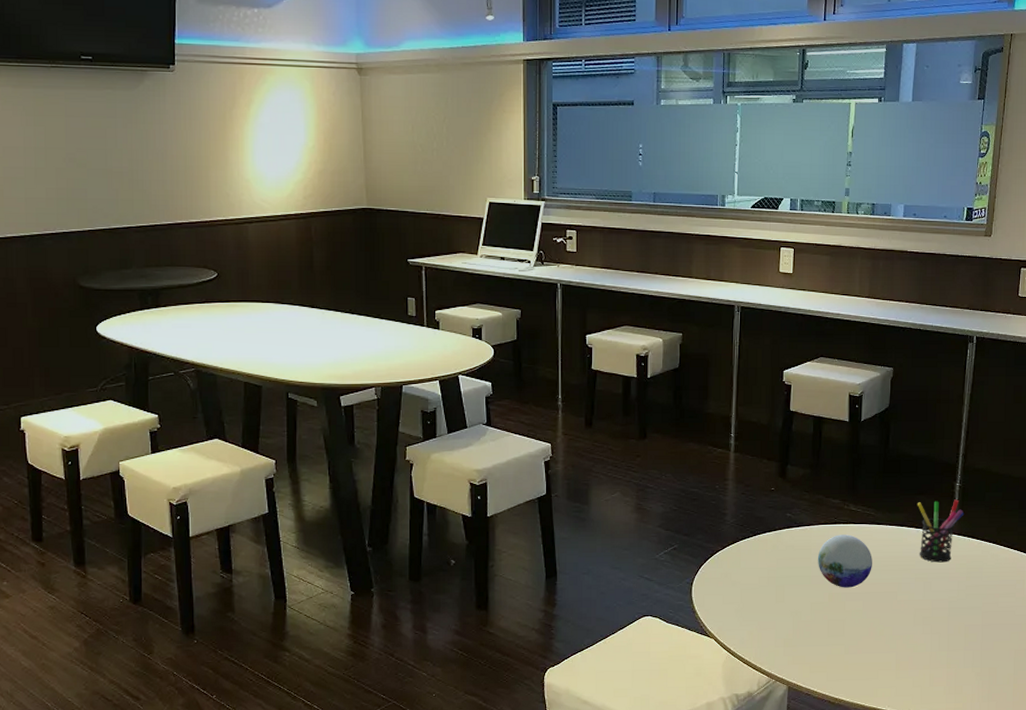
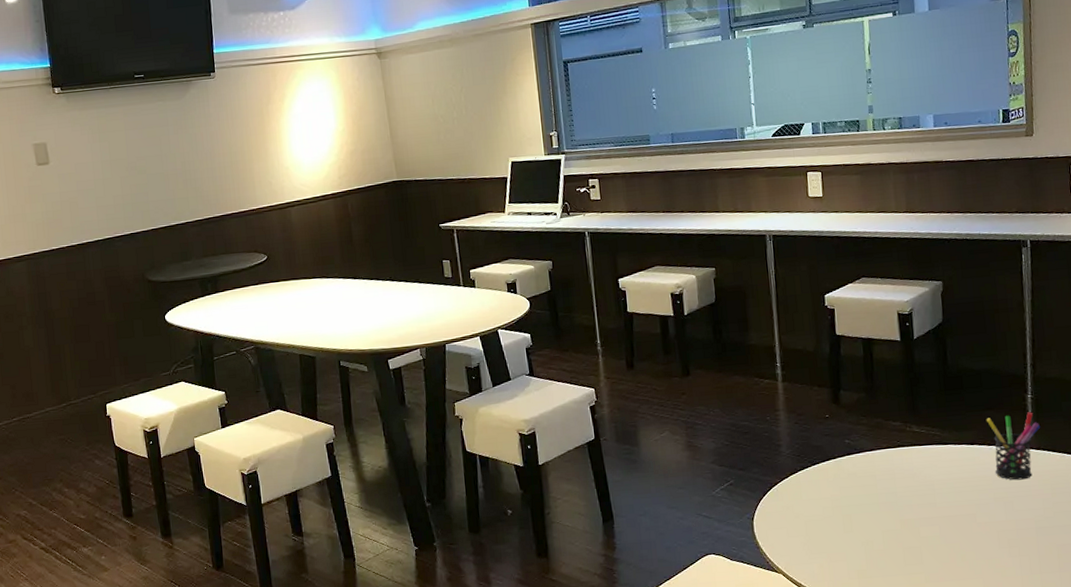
decorative orb: present [818,534,872,588] -> none [884,457,945,514]

